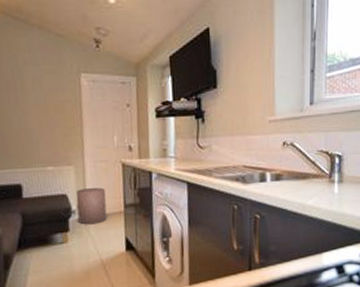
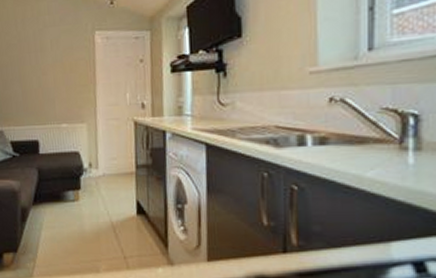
waste bin: present [76,187,107,225] -> none [88,146,118,184]

